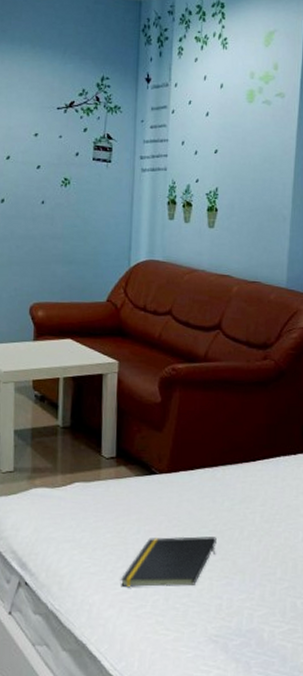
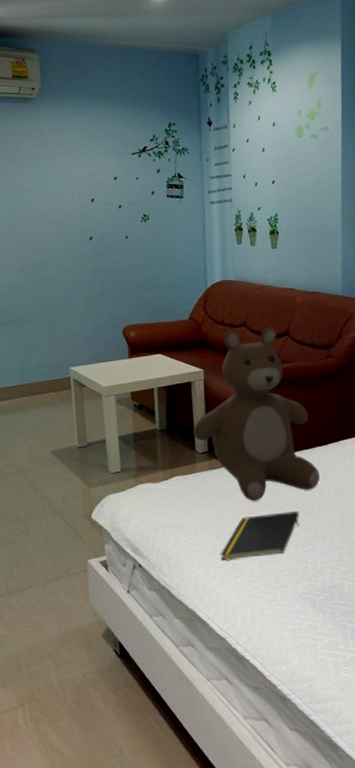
bear: none [100,317,244,521] -> present [193,327,320,502]

